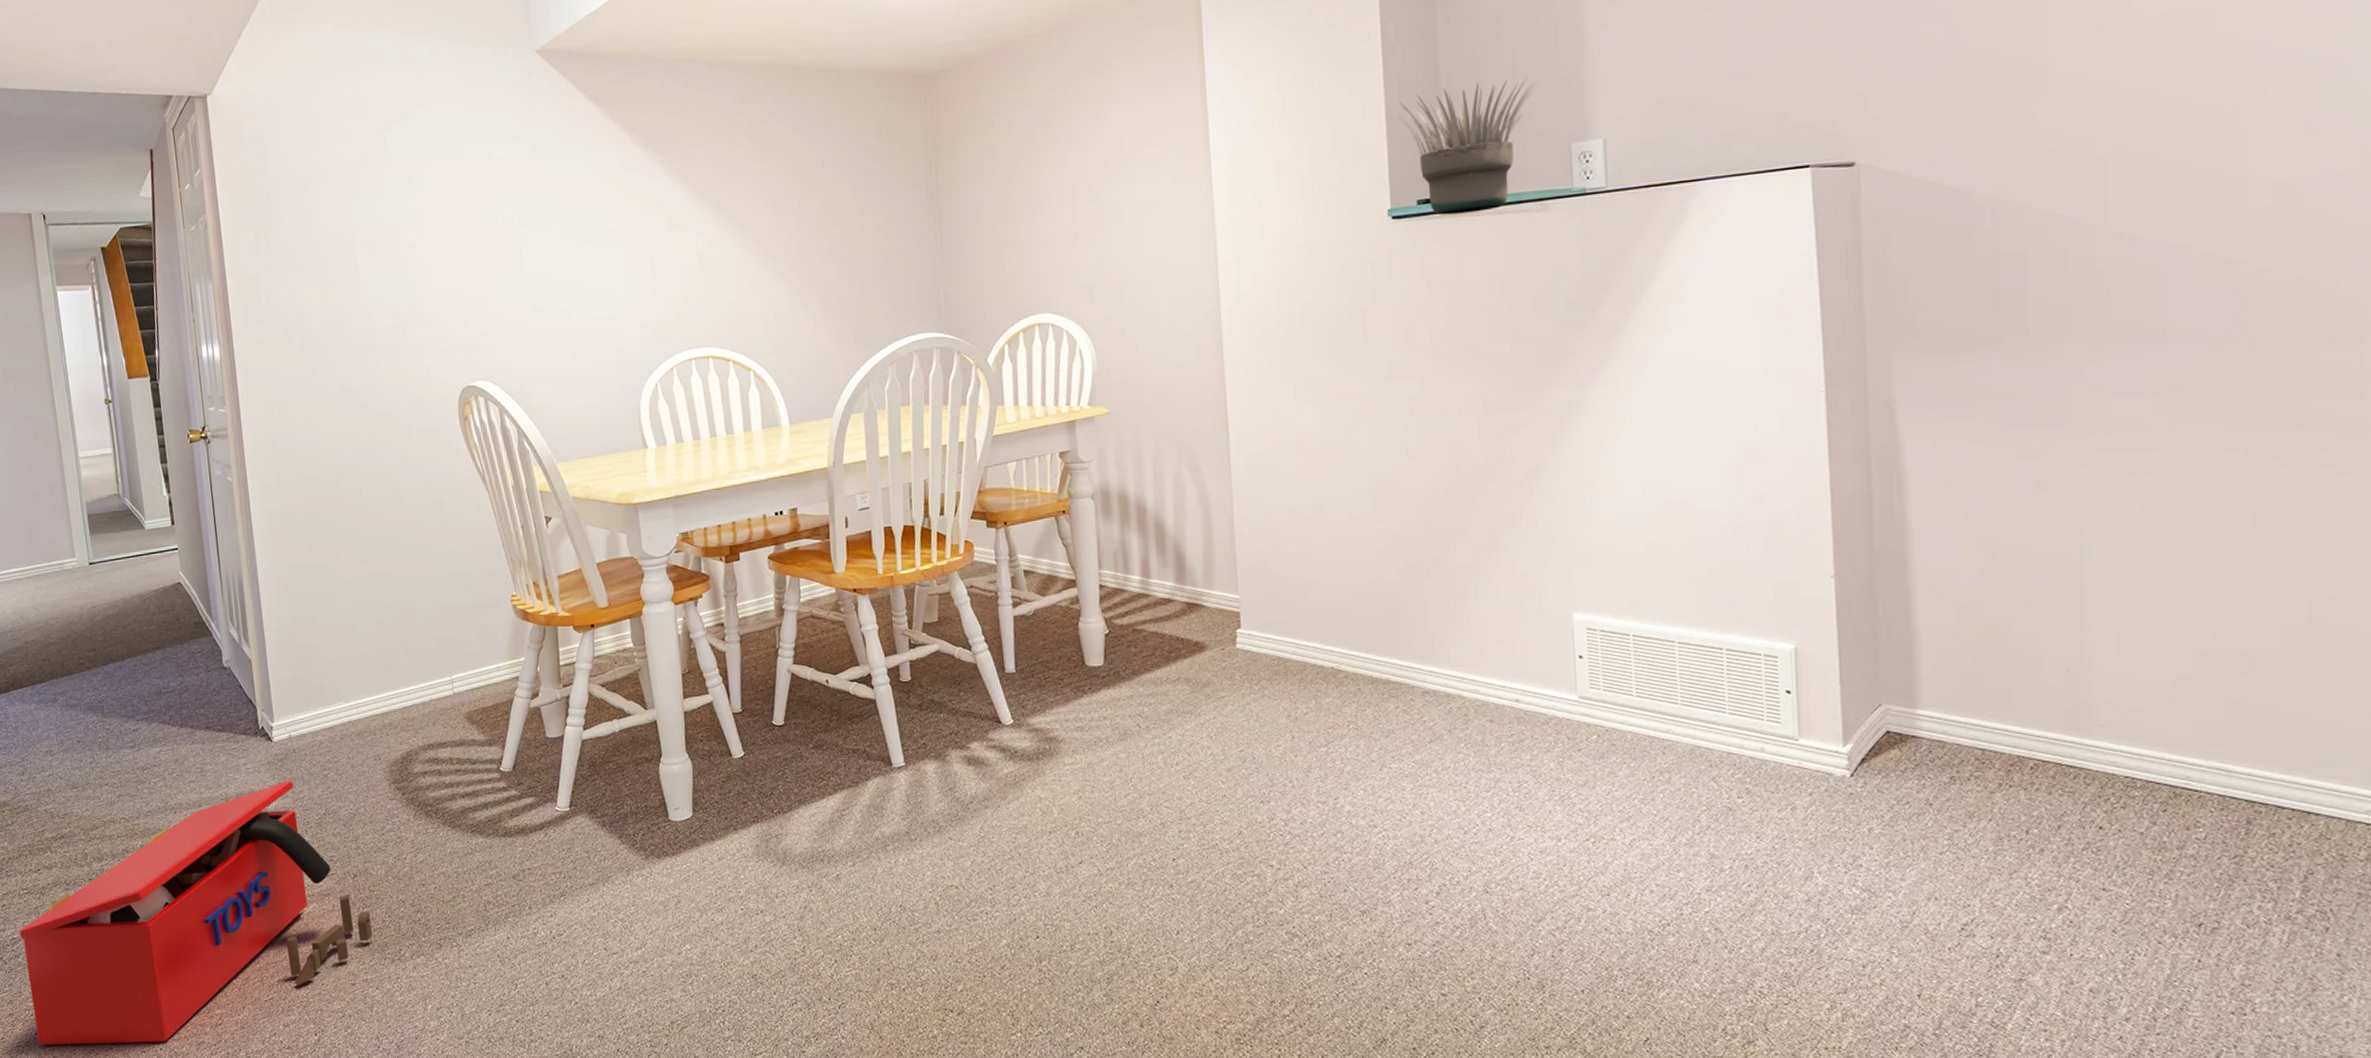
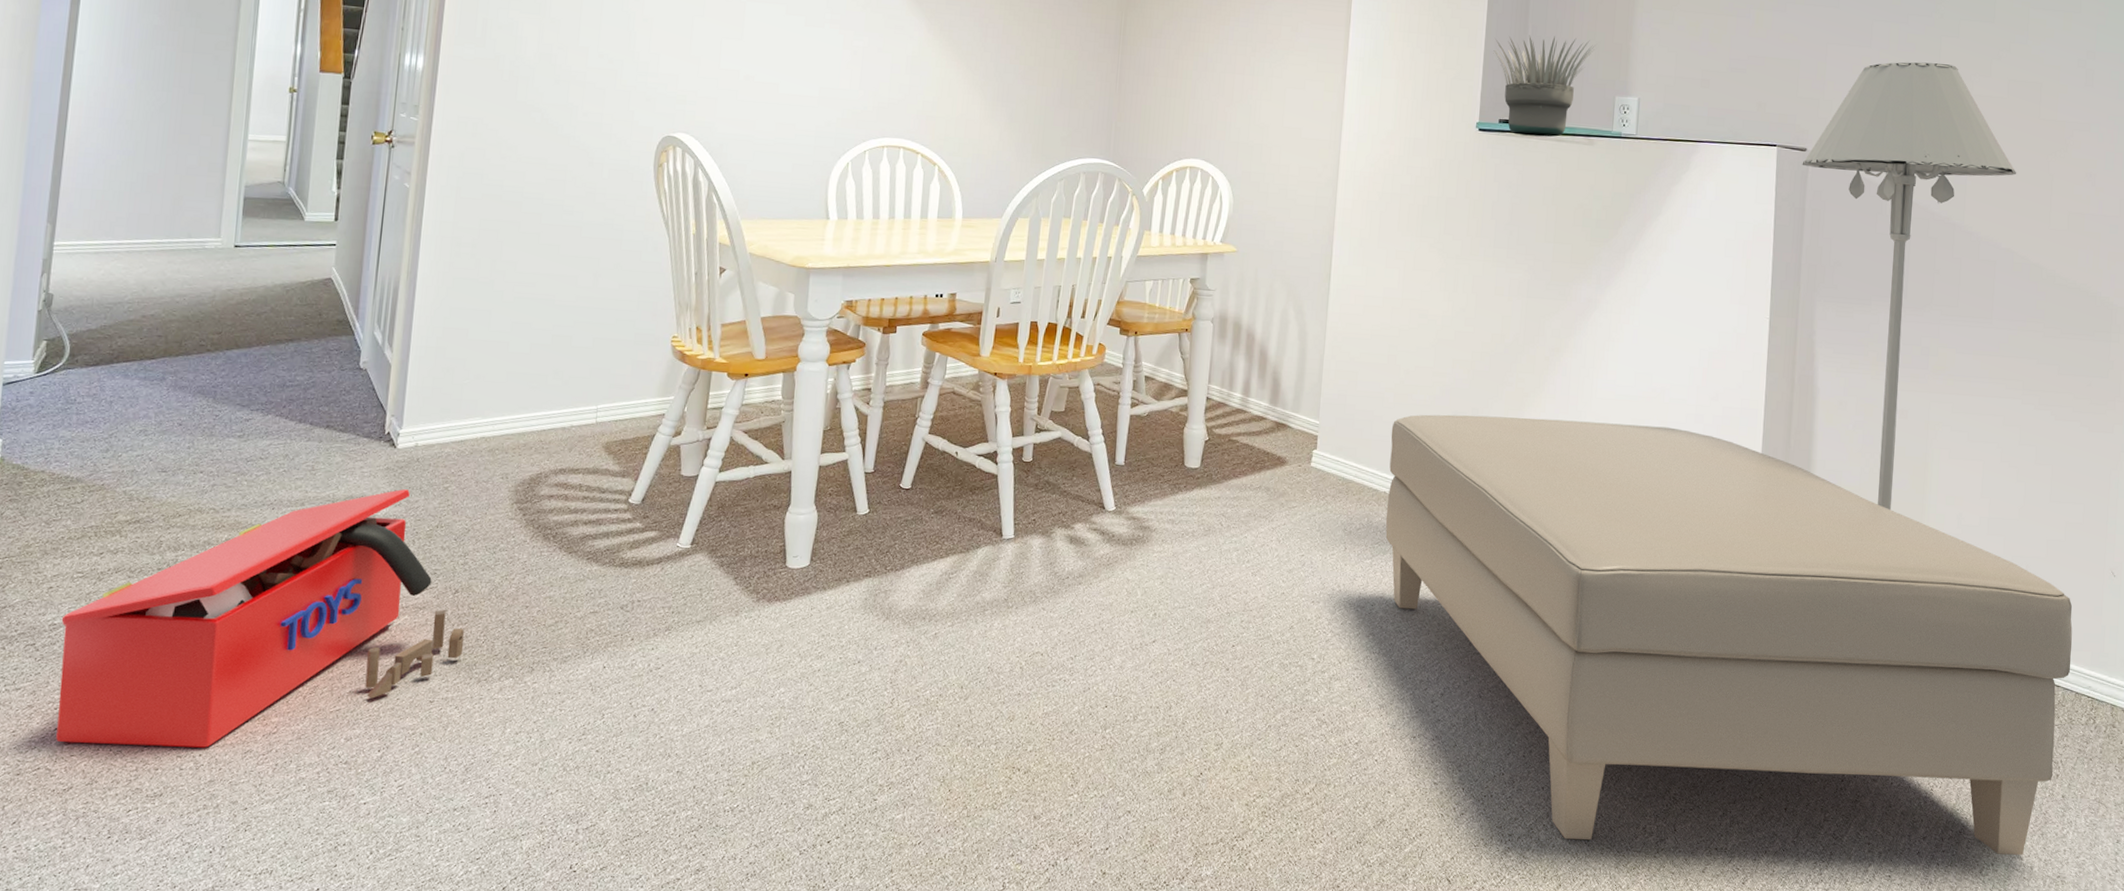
ottoman: none [1330,546,2336,1049] -> present [1385,414,2073,855]
floor lamp: none [1850,9,2186,614] -> present [1802,62,2017,511]

